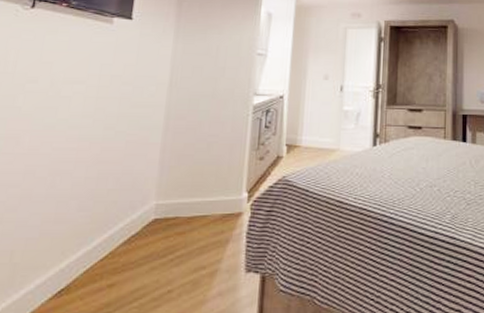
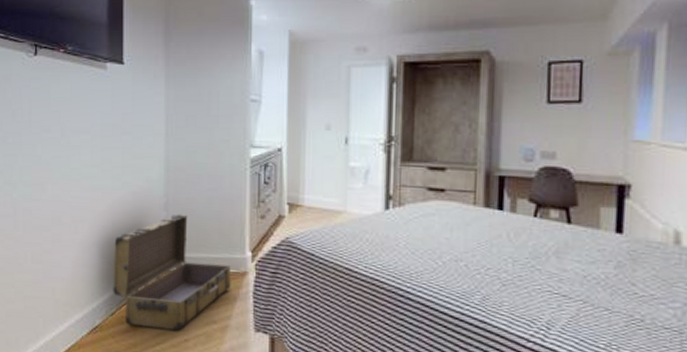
suitcase: none [88,160,226,283] -> present [113,214,231,331]

